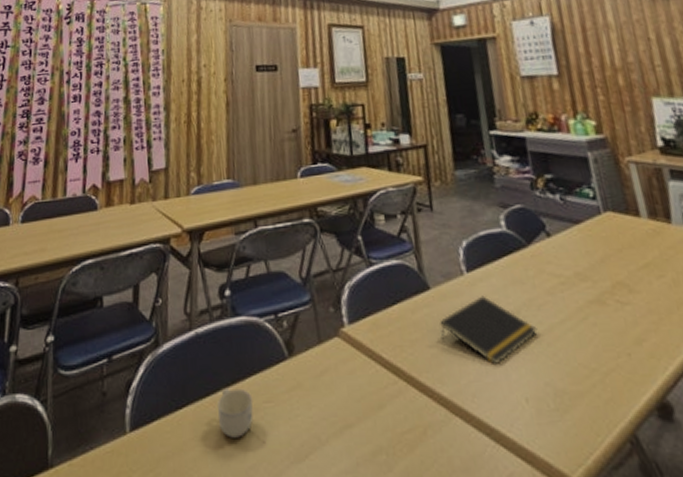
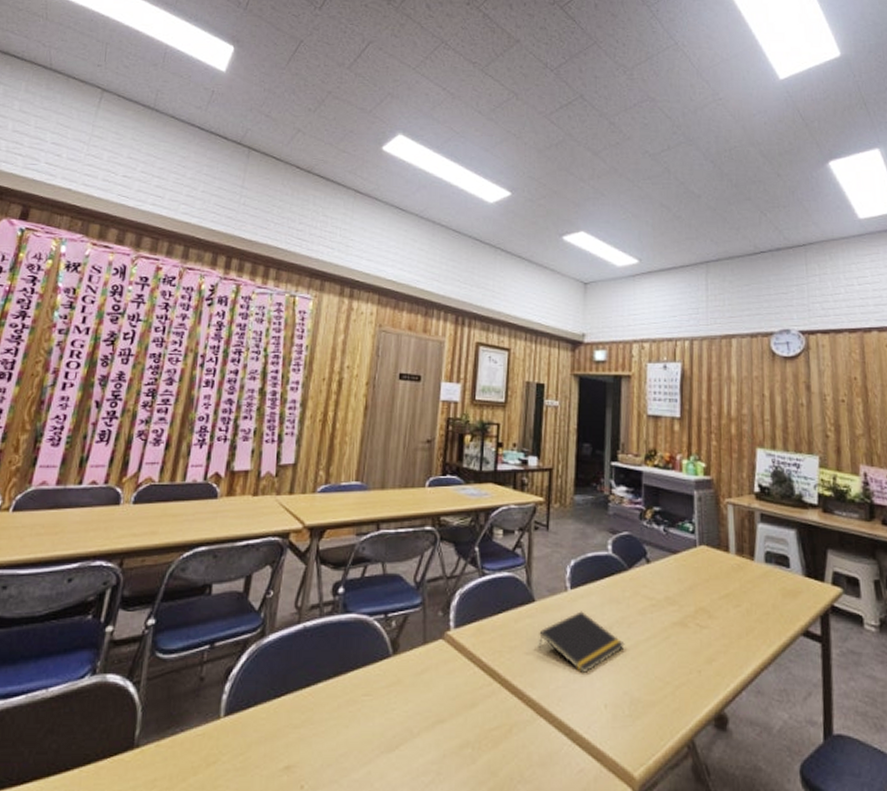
cup: present [217,387,253,438] -> none [316,679,353,727]

